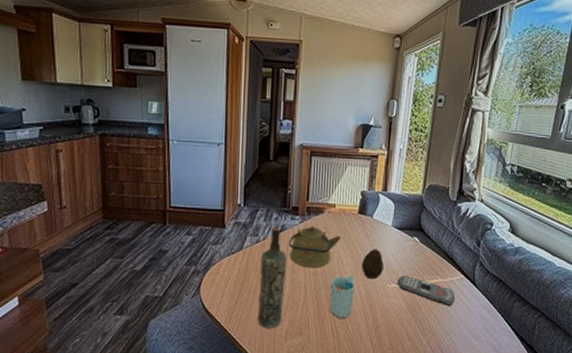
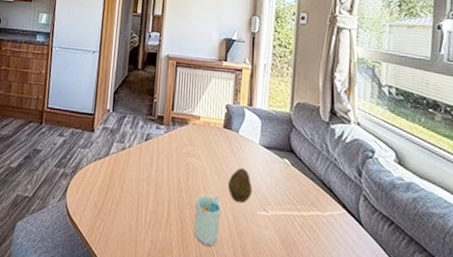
bottle: present [257,226,288,328] -> none [119,134,152,247]
kettle: present [288,226,342,268] -> none [153,137,207,184]
remote control: present [397,275,455,307] -> none [268,202,337,248]

